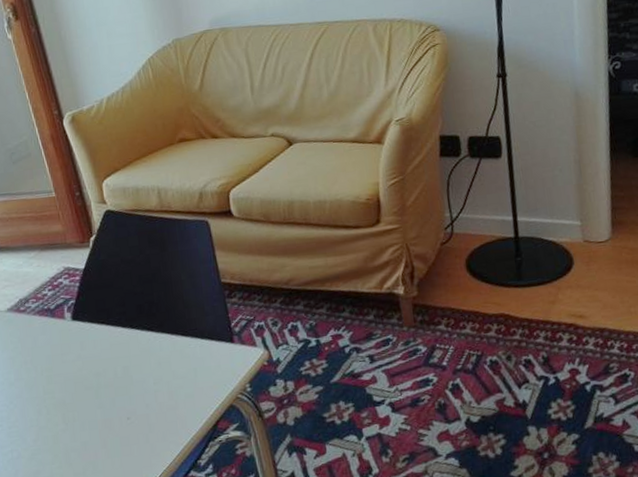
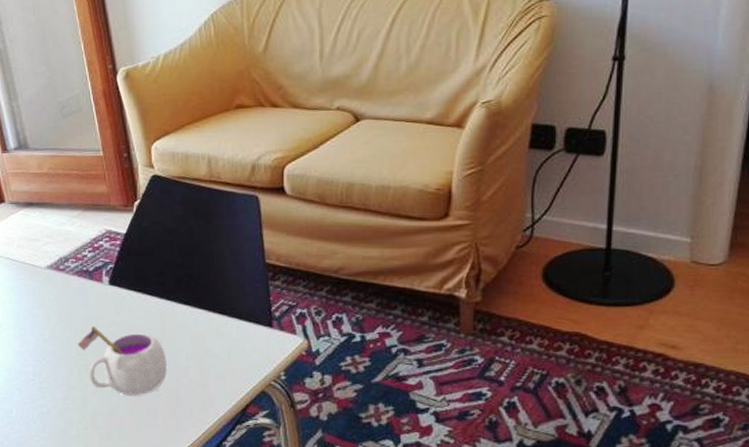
mug: none [44,363,137,428] -> present [77,327,168,396]

